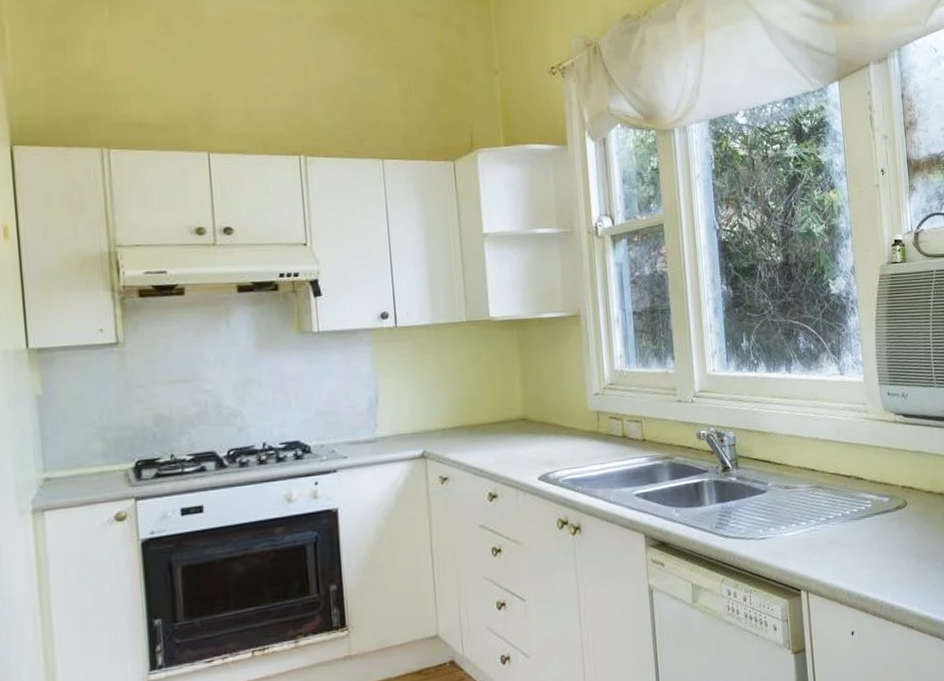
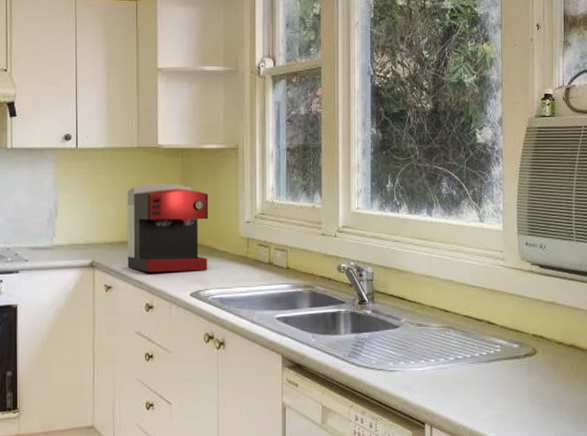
coffee maker: none [458,358,555,459] -> present [127,183,208,273]

